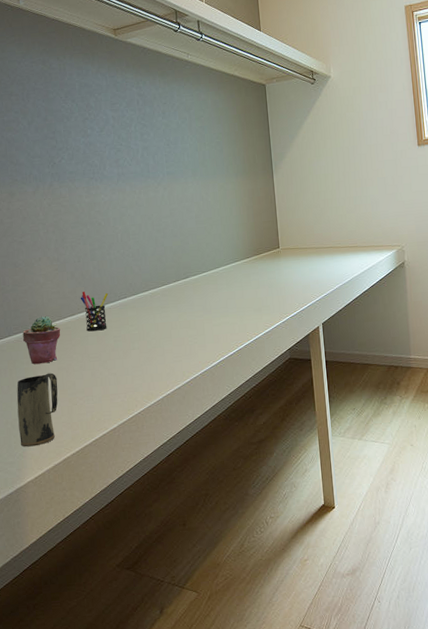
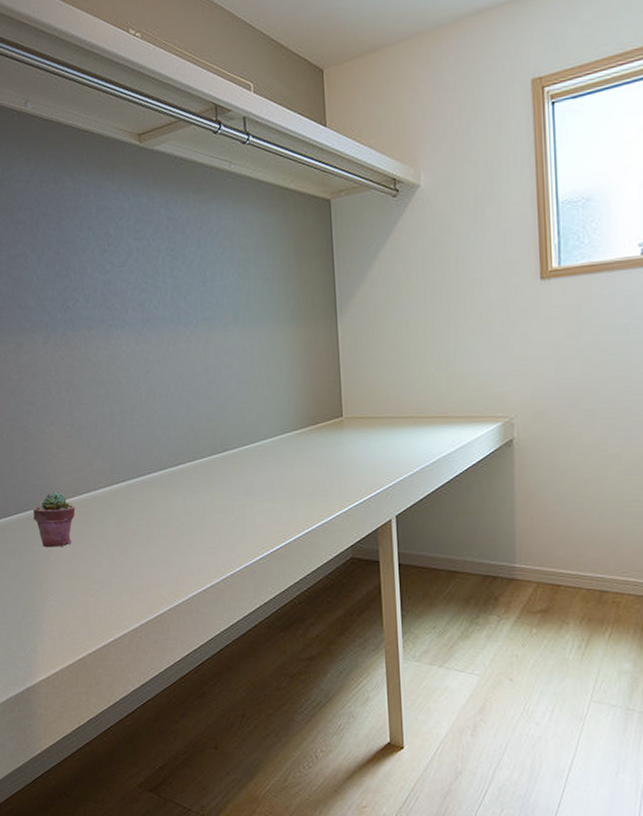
mug: present [16,372,58,447] -> none [27,558,73,642]
pen holder: present [80,291,109,332] -> none [97,464,130,512]

